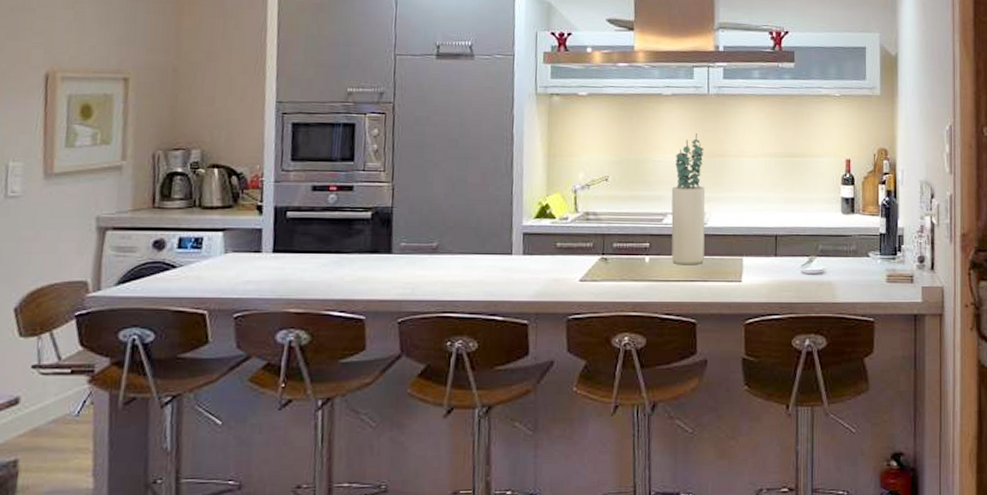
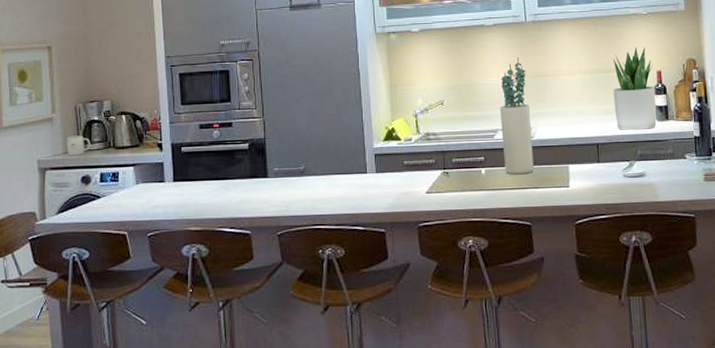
mug: none [137,189,169,214] -> present [66,135,90,156]
planter: none [797,131,843,223] -> present [613,47,657,131]

